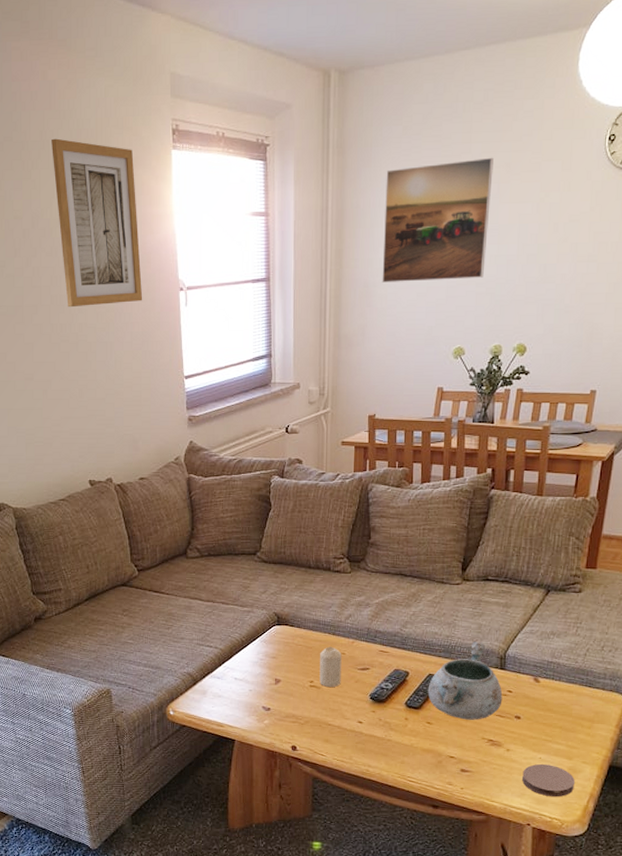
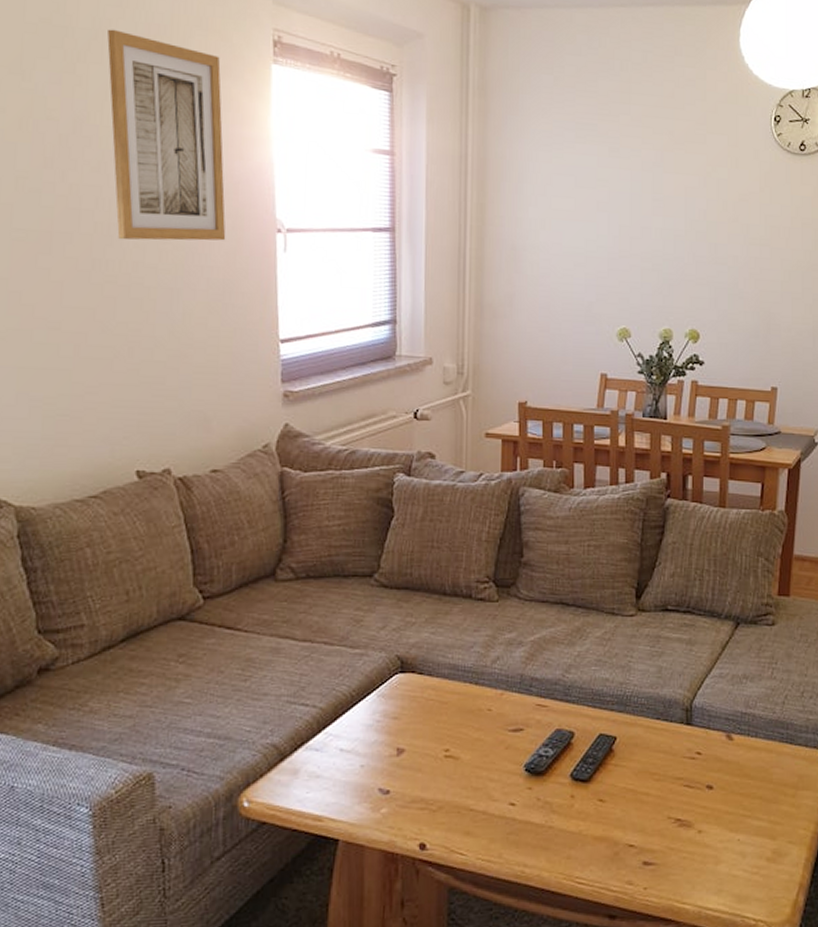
candle: present [319,646,342,687] -> none [457,700,487,757]
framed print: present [382,157,494,283] -> none [532,121,655,252]
decorative bowl: present [427,641,503,720] -> none [598,688,691,794]
coaster: present [522,763,575,797] -> none [719,847,780,892]

